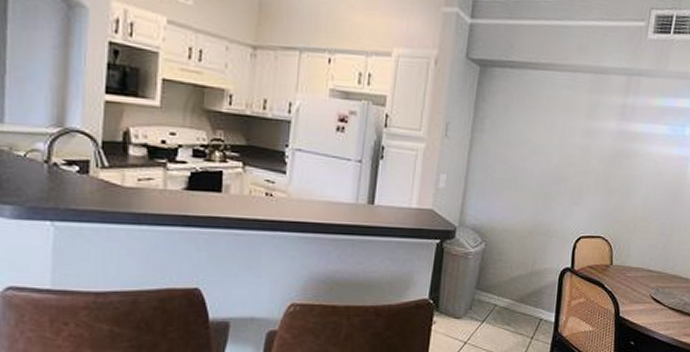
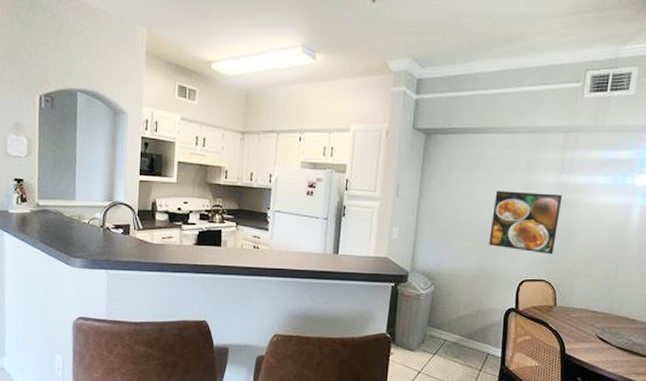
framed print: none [546,136,623,209] -> present [489,190,563,255]

